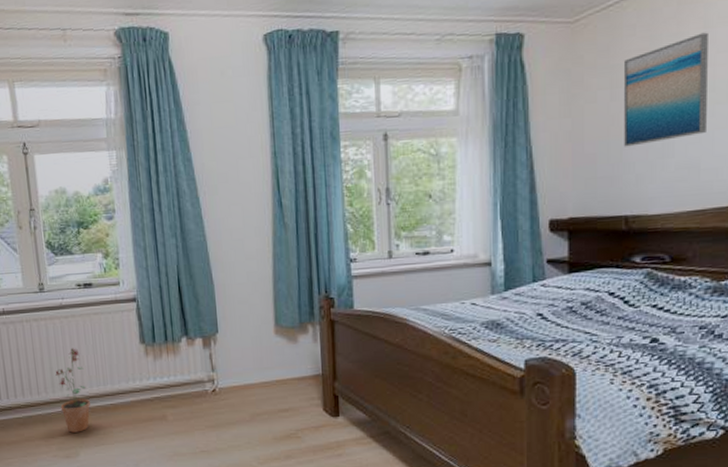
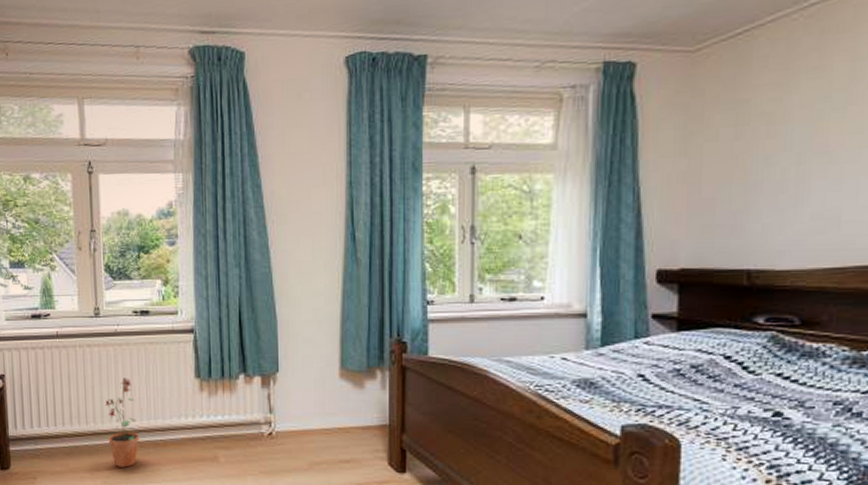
wall art: present [624,32,708,147] -> none [749,66,856,192]

